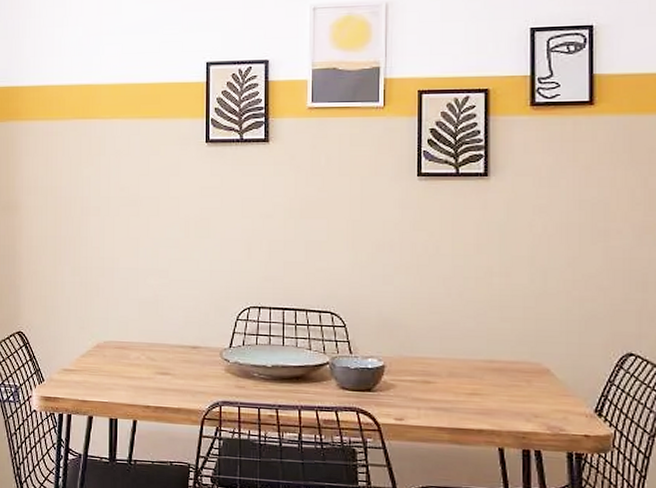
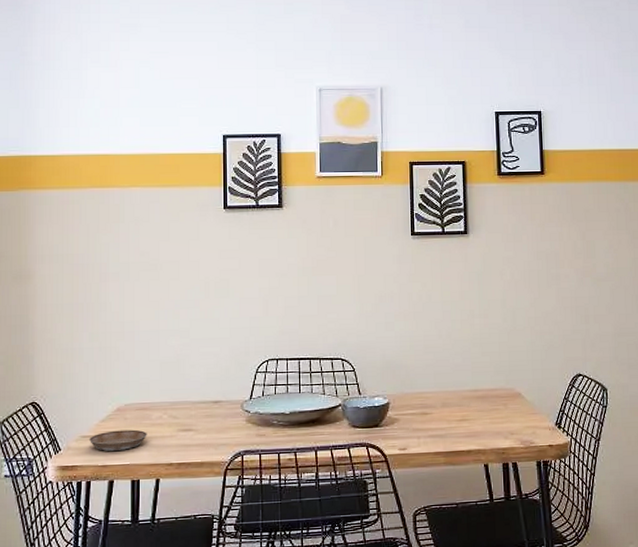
saucer: none [69,366,125,388] -> present [88,429,147,451]

